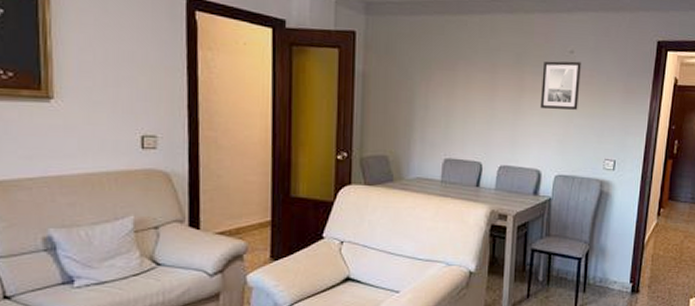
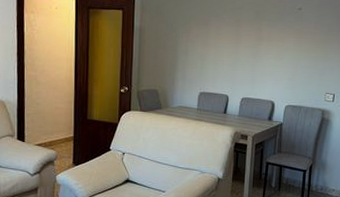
wall art: present [540,61,581,110] -> none [274,16,307,54]

